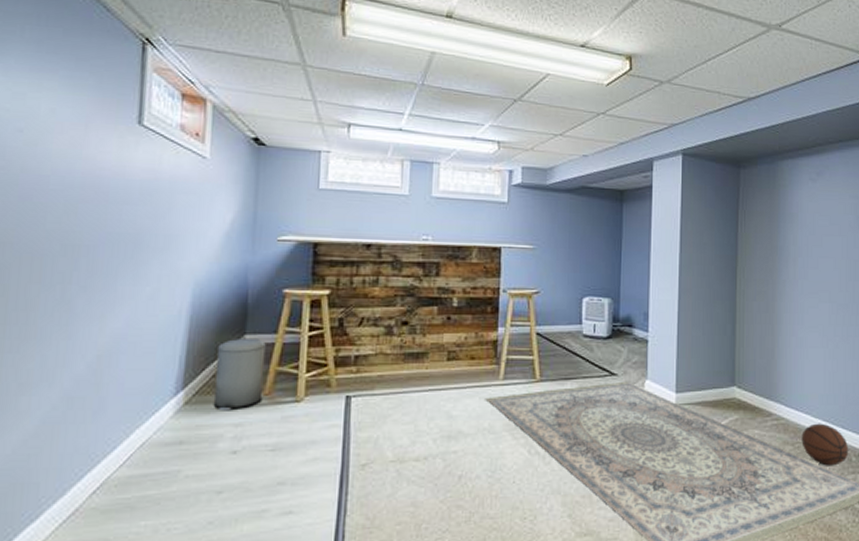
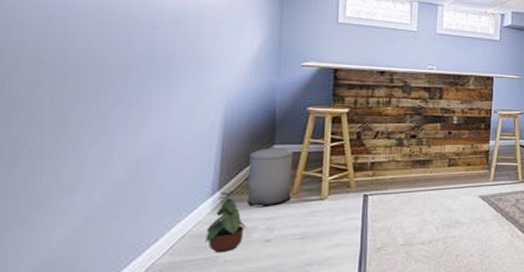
potted plant: none [166,389,213,465] -> present [205,190,247,252]

